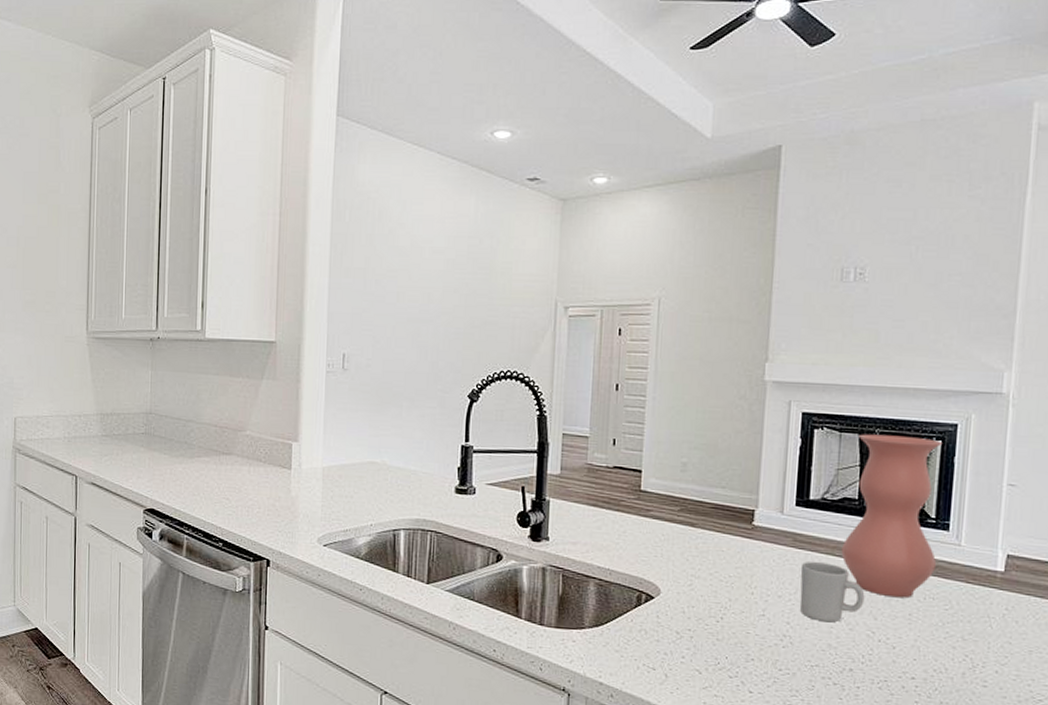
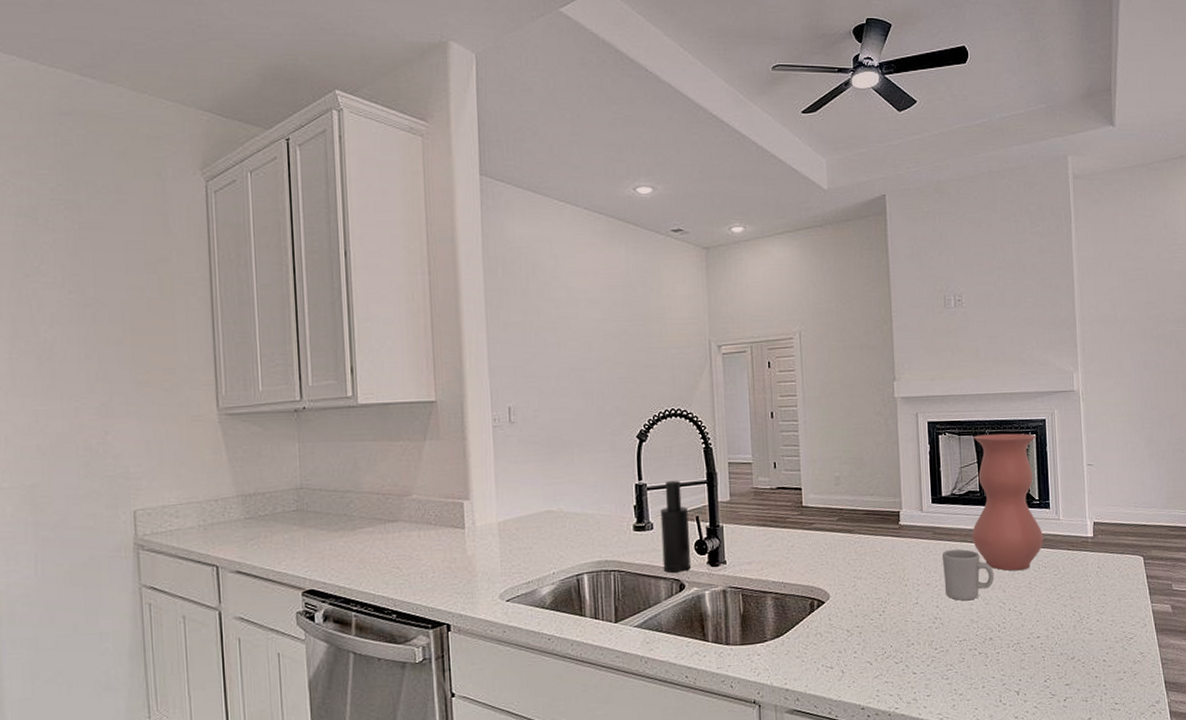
soap dispenser: none [482,445,513,543] -> present [660,480,691,573]

